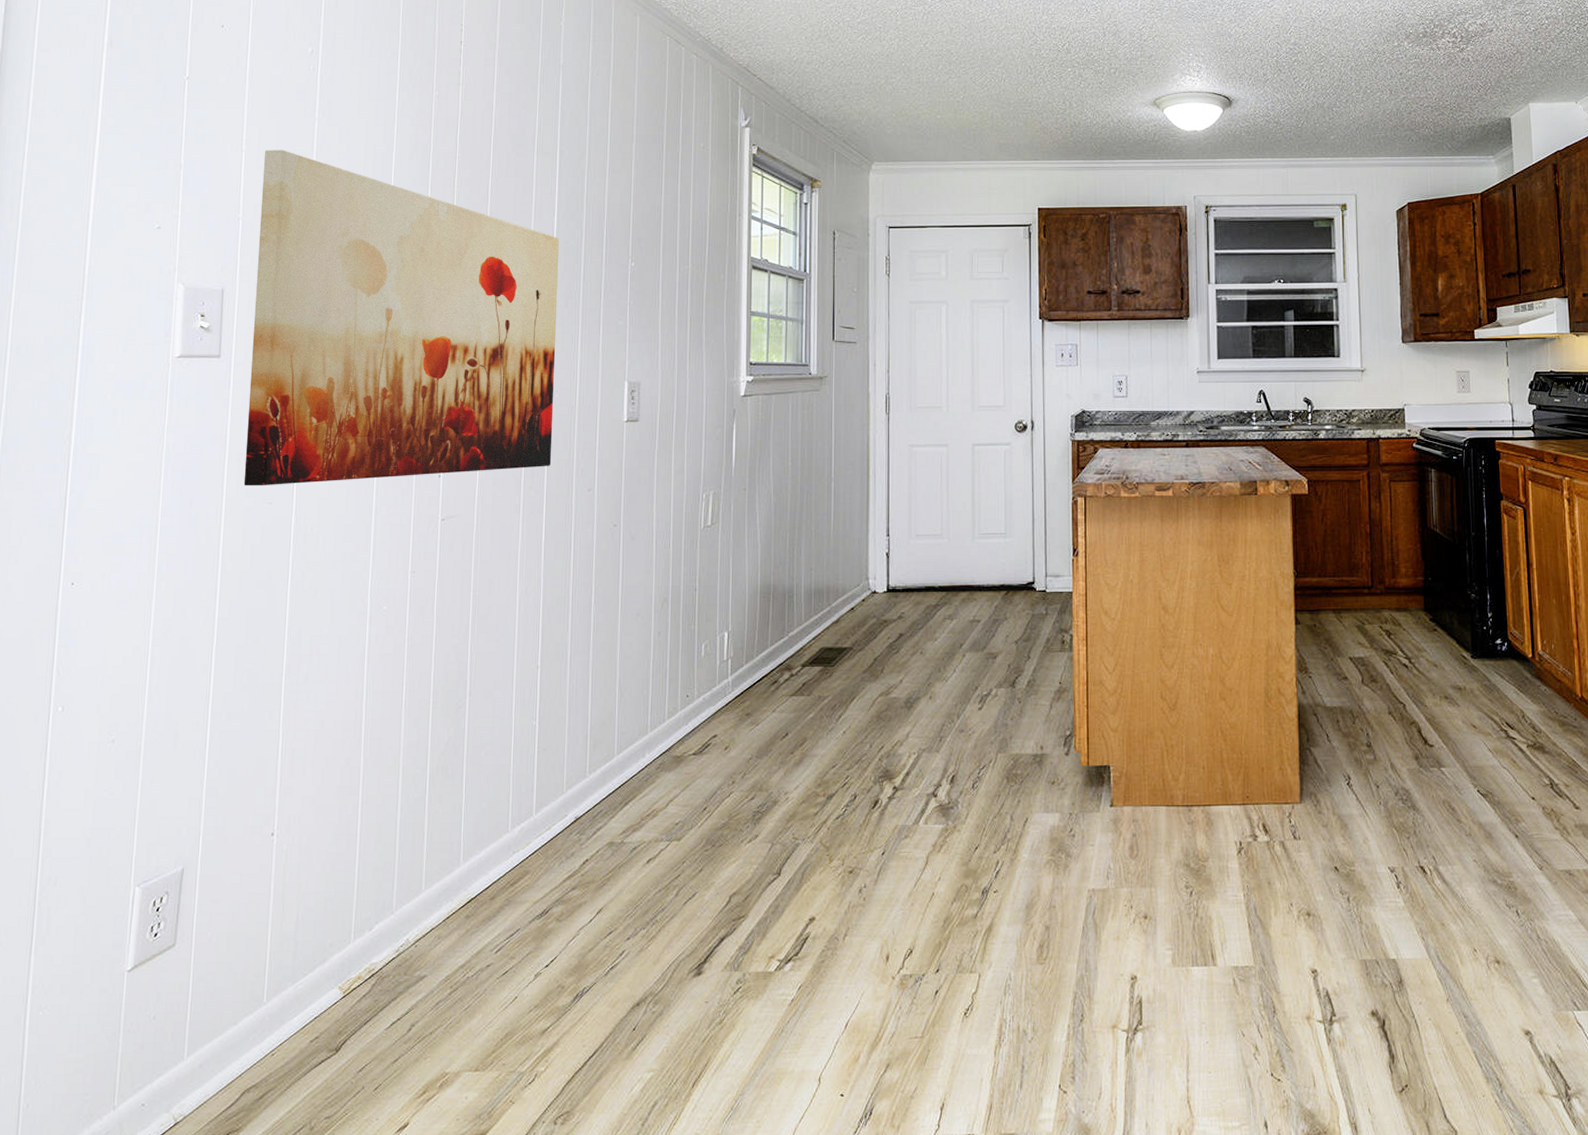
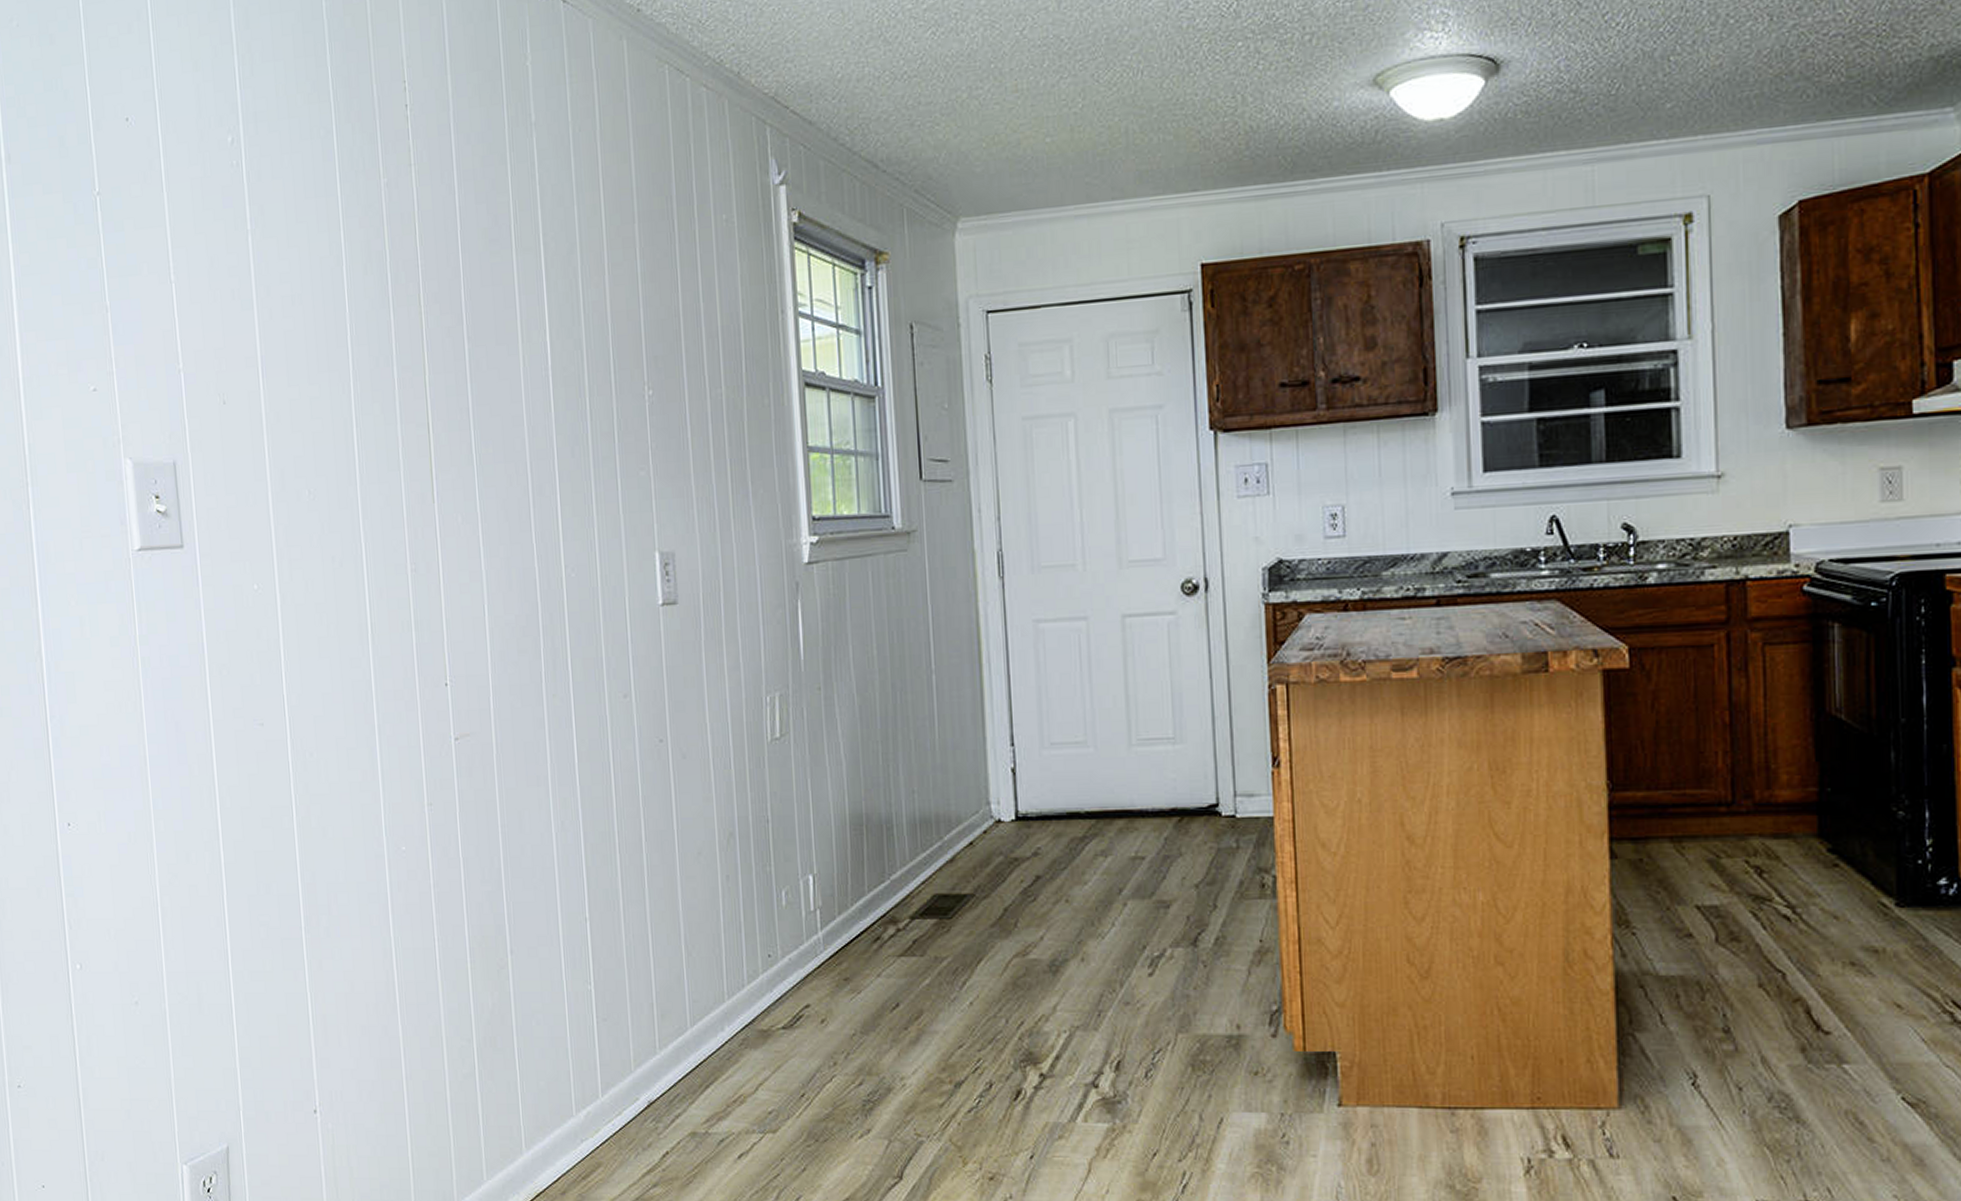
wall art: present [243,150,560,487] -> none [196,276,576,705]

